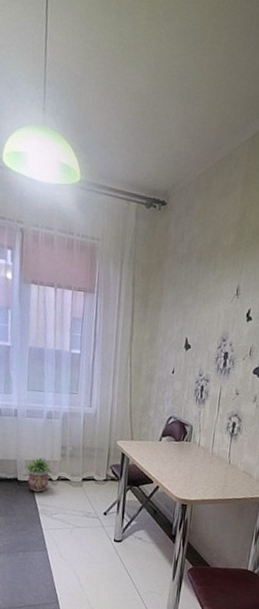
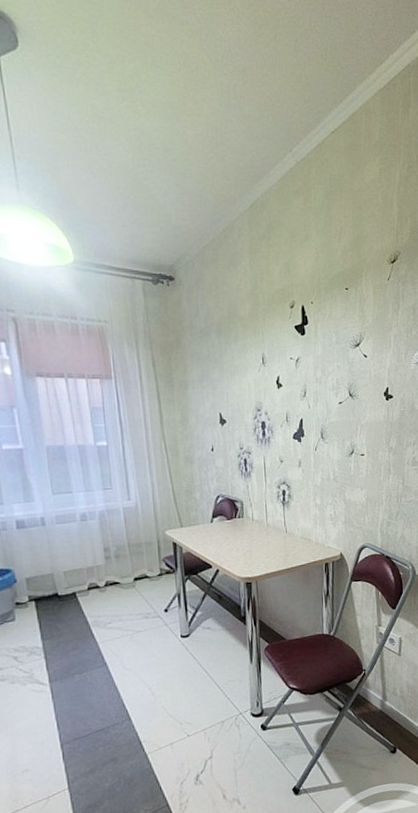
potted plant: present [24,457,53,492] -> none [63,565,99,604]

